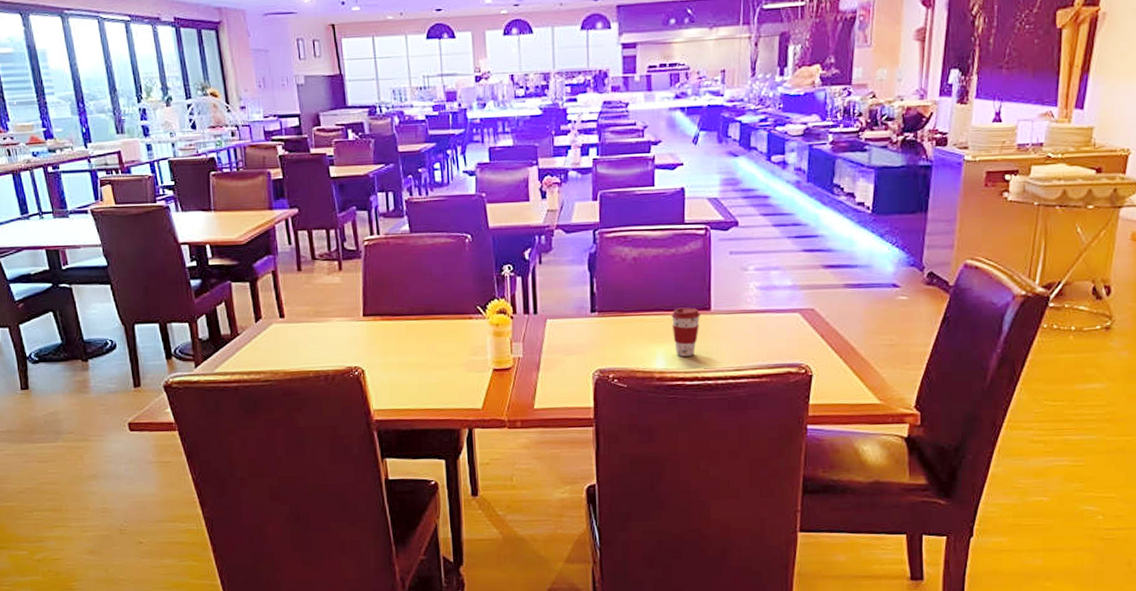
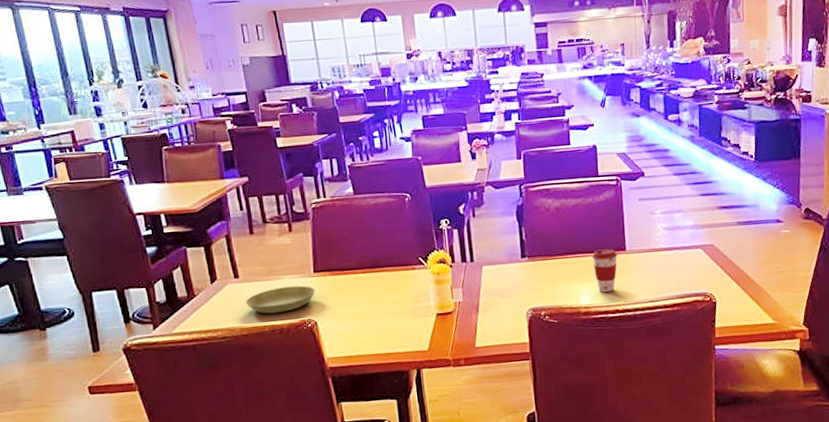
saucer: none [290,329,364,358] -> present [245,285,316,314]

